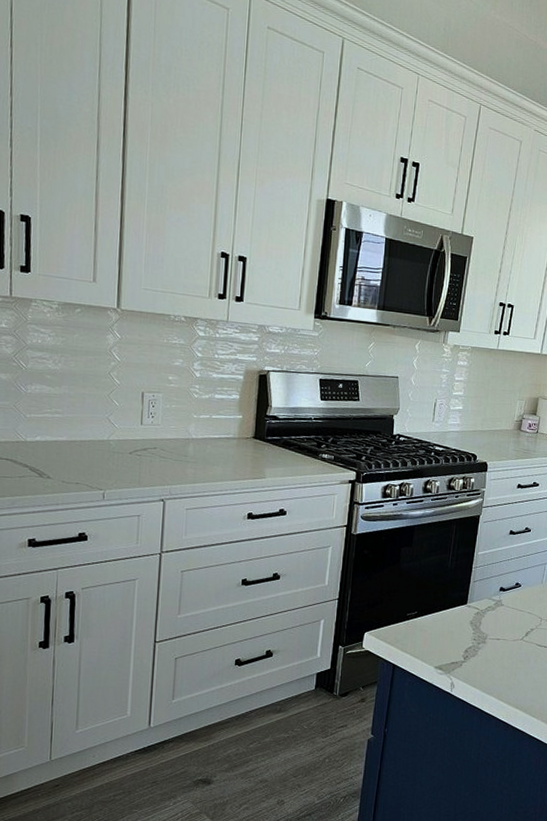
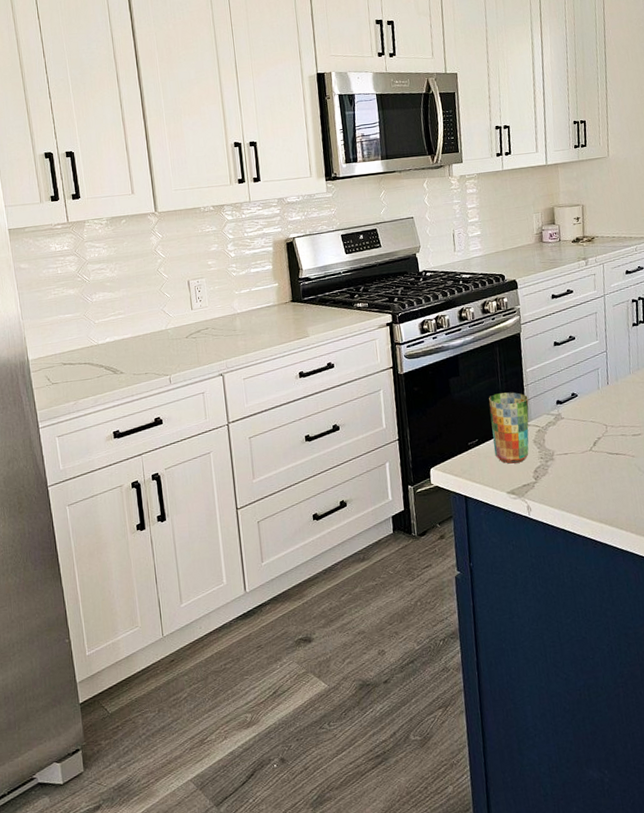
cup: none [430,570,474,641] -> present [489,392,529,464]

